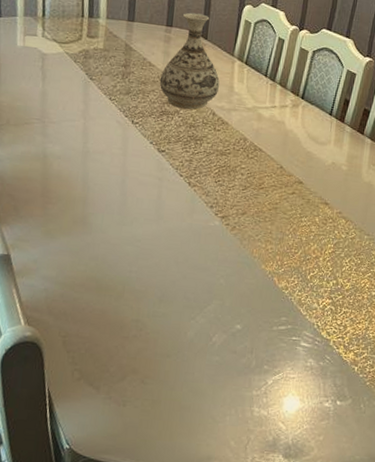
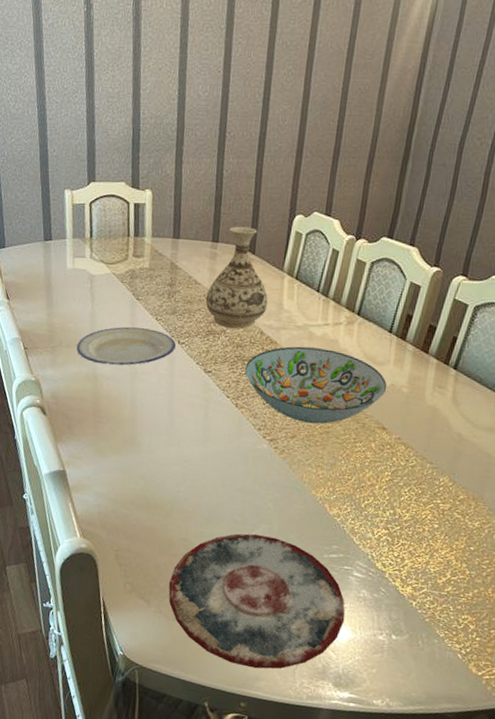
plate: none [25,105,130,145] -> present [76,326,176,366]
plate: none [119,311,294,448] -> present [169,533,345,669]
decorative bowl: none [197,127,329,201] -> present [245,346,387,424]

